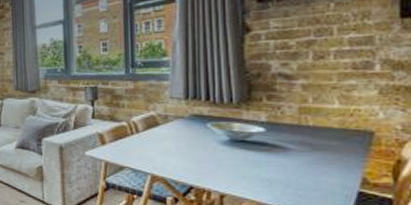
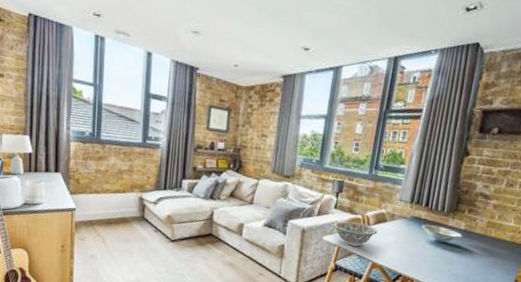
decorative bowl: none [94,130,151,159] -> present [333,221,378,247]

